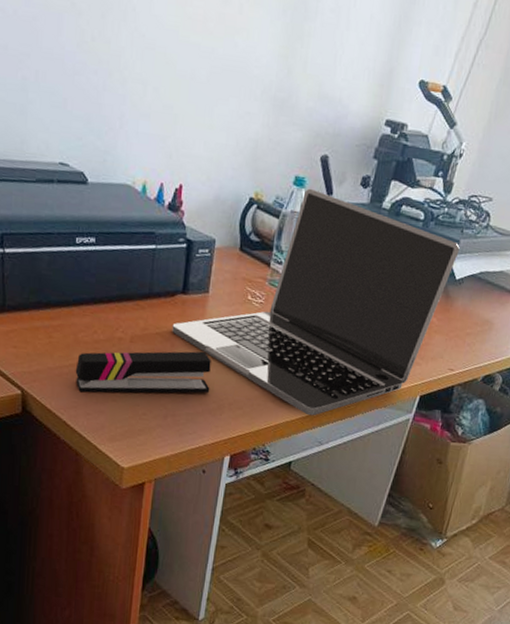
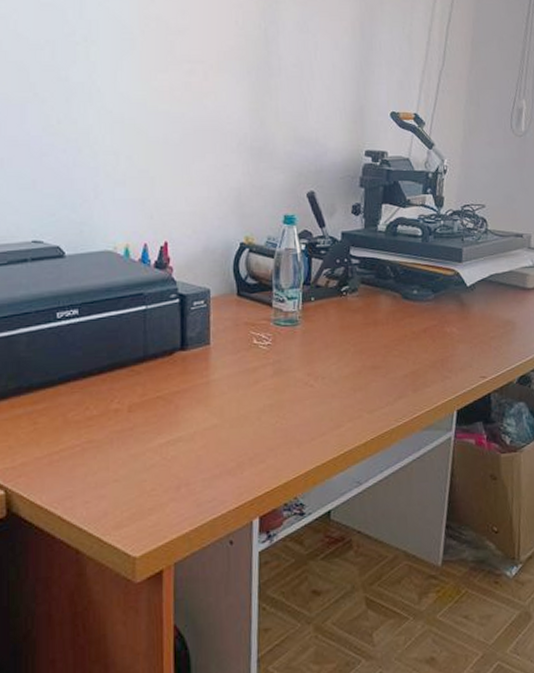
stapler: present [75,351,211,394] -> none [67,407,226,479]
laptop: present [172,188,460,416] -> none [174,224,464,455]

